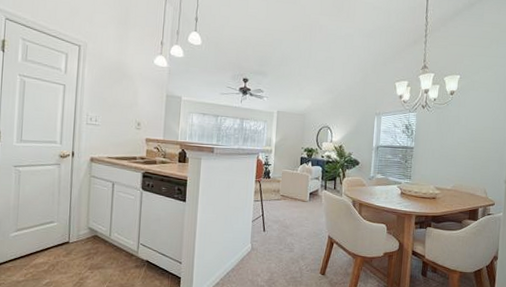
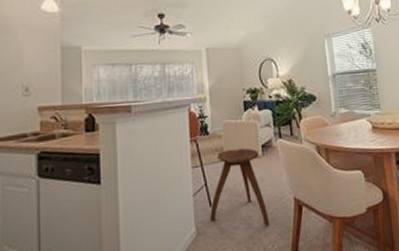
stool: none [263,192,307,253] -> present [210,148,270,227]

